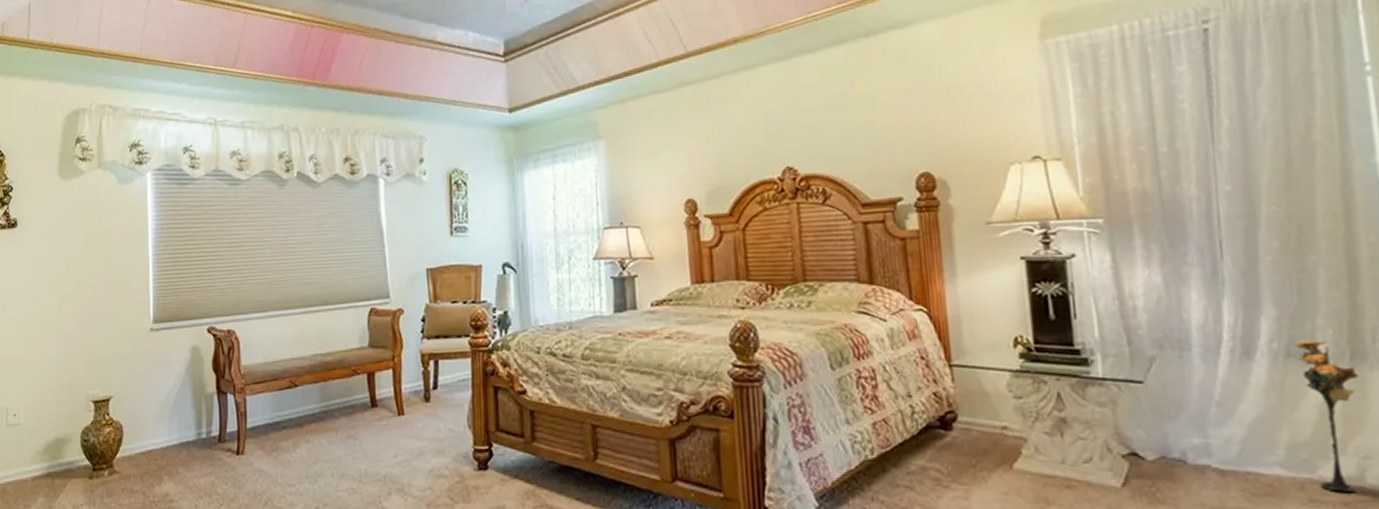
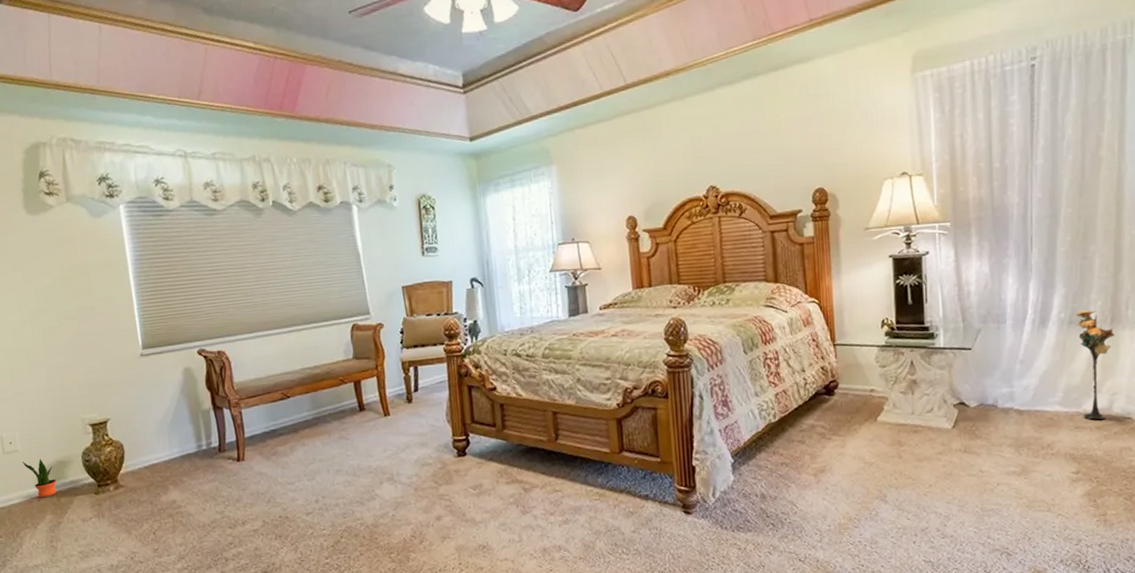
potted plant: none [22,435,54,478] -> present [21,459,57,498]

